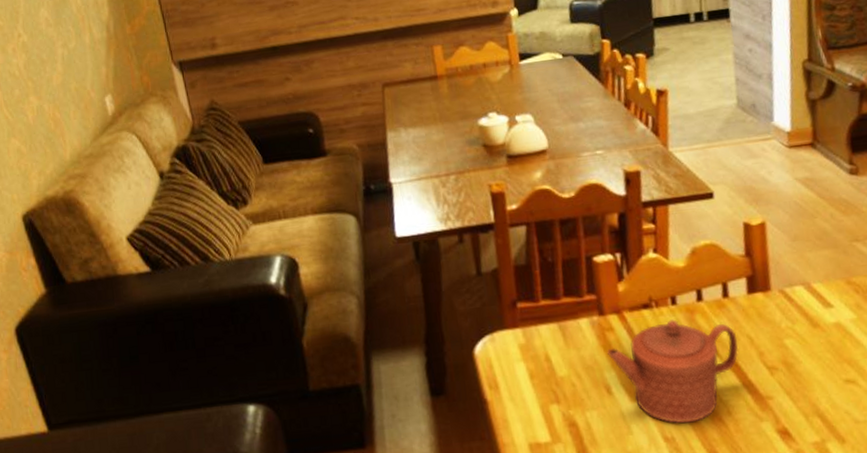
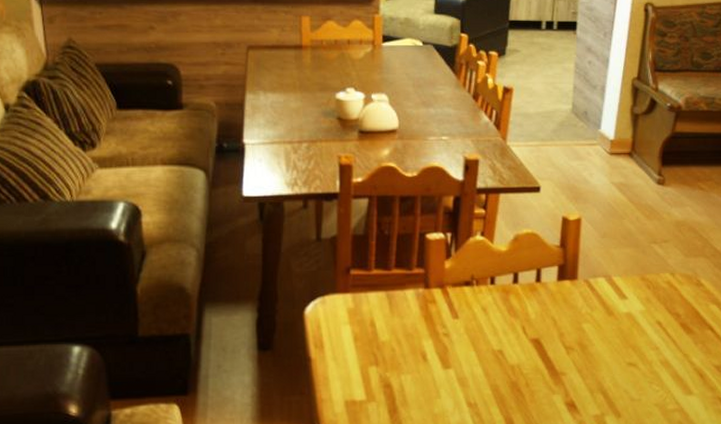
teapot: present [607,319,739,424] -> none [428,297,543,392]

